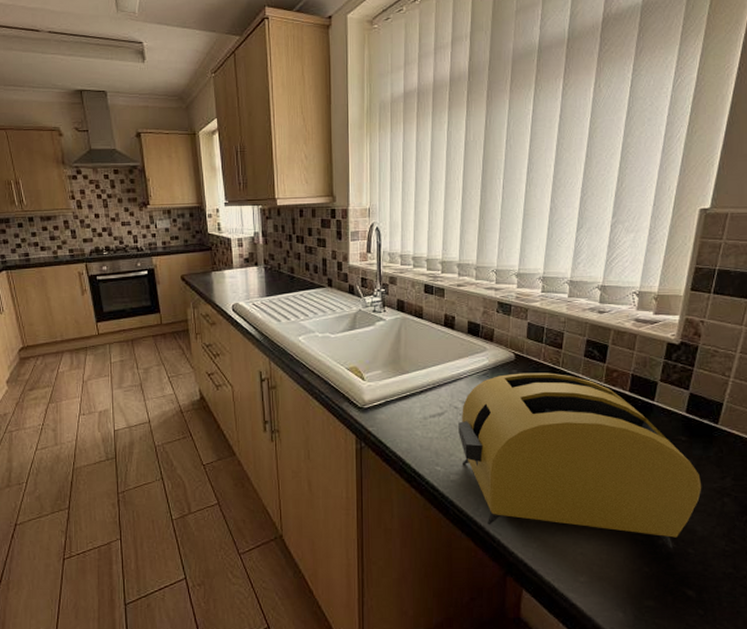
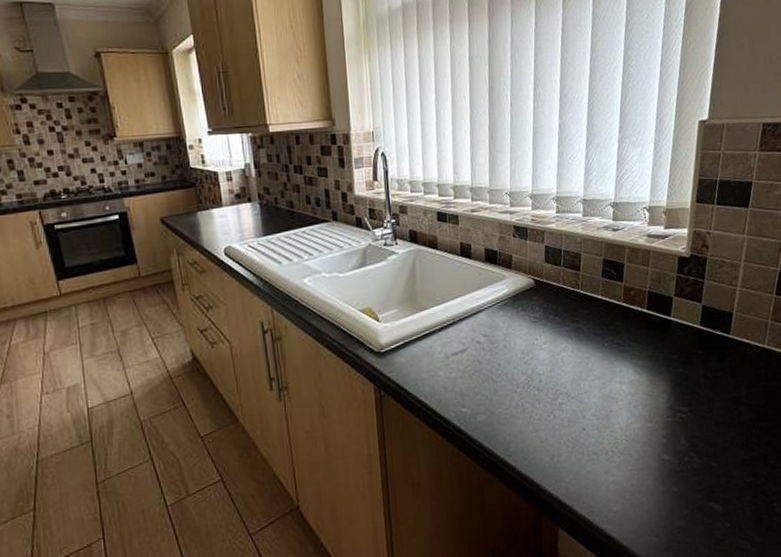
toaster: present [458,372,702,549] -> none [482,296,720,465]

